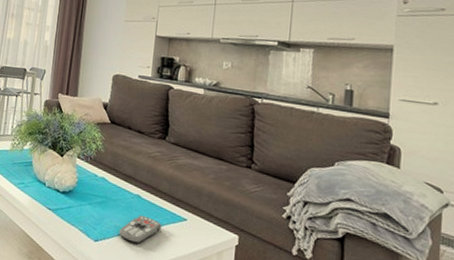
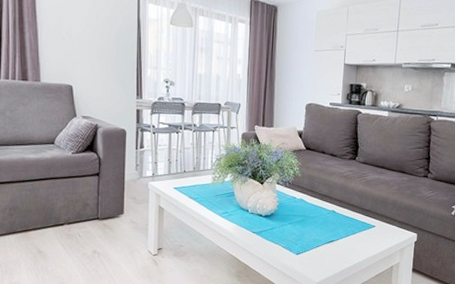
remote control: present [119,215,162,244] -> none [318,227,354,252]

